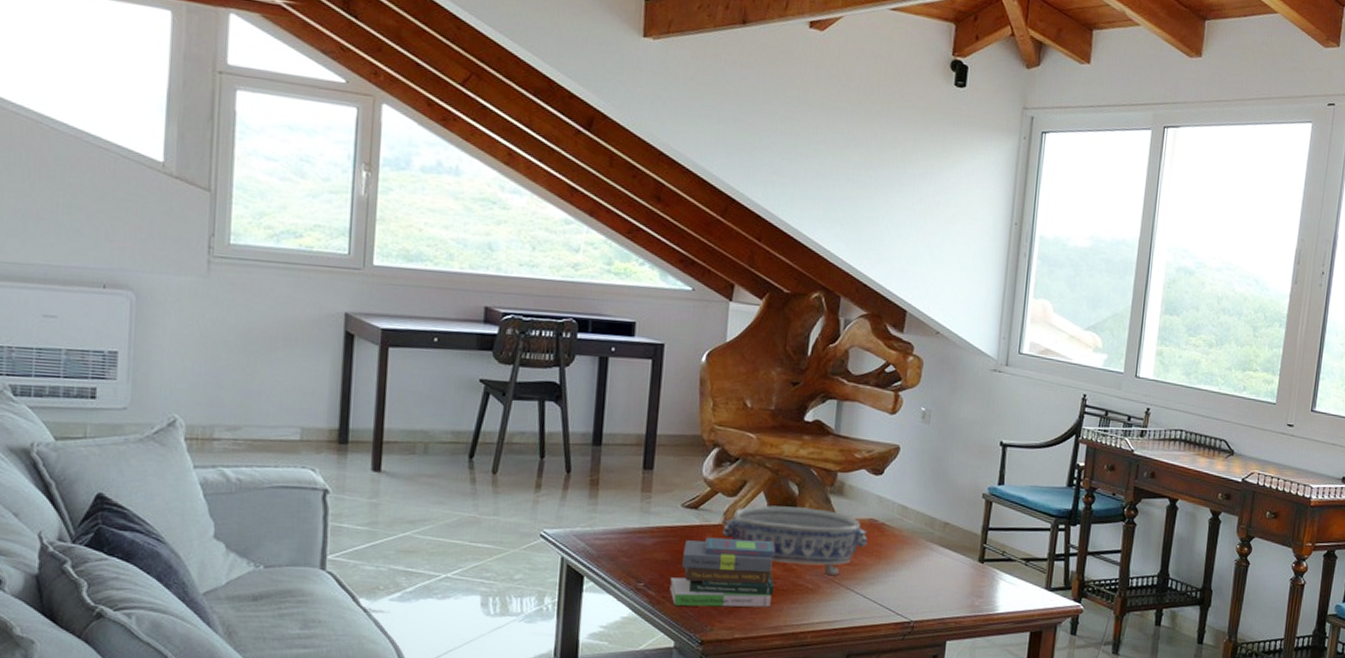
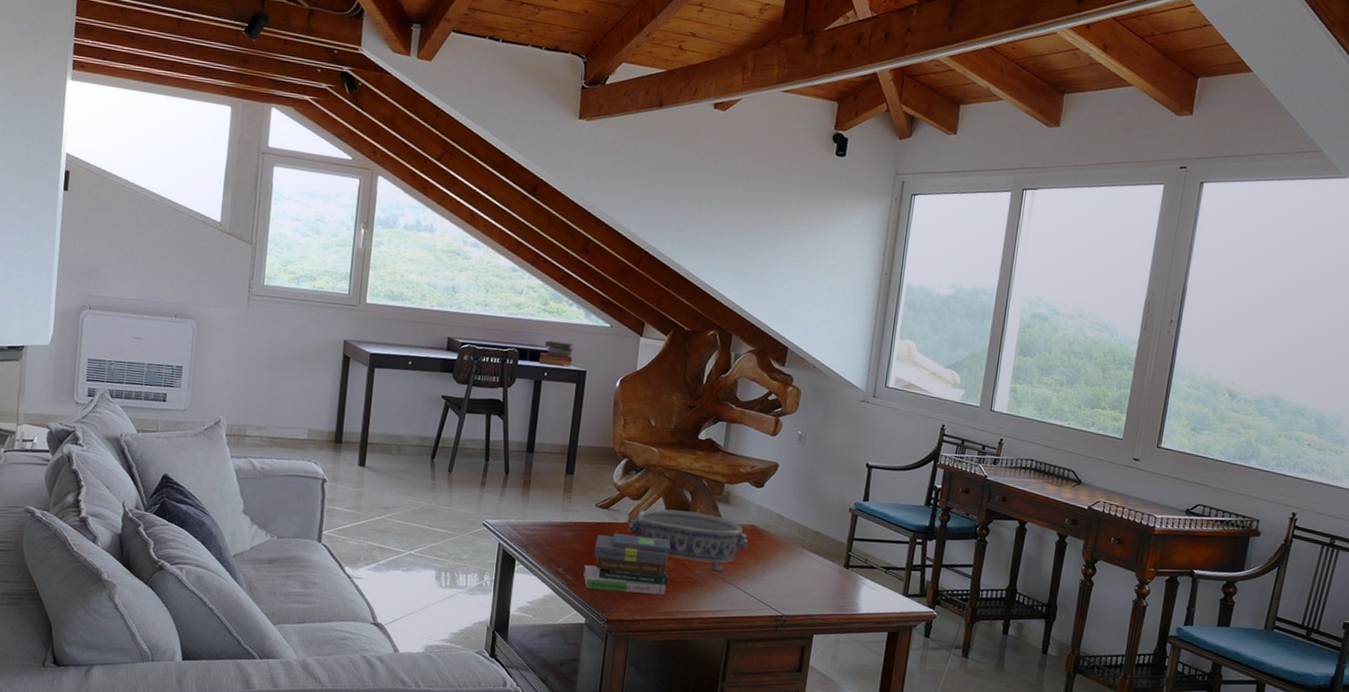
books: none [603,308,647,339] -> present [538,340,574,367]

